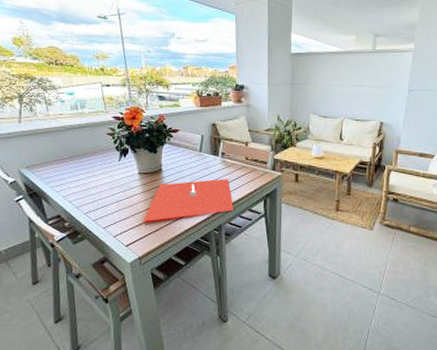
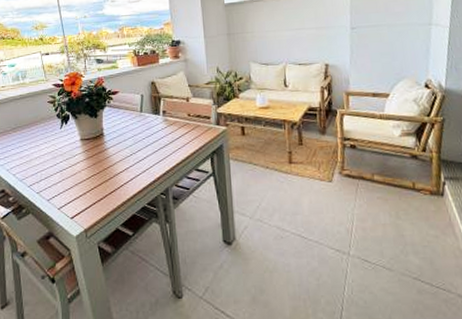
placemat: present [143,179,234,221] -> none [87,138,180,190]

